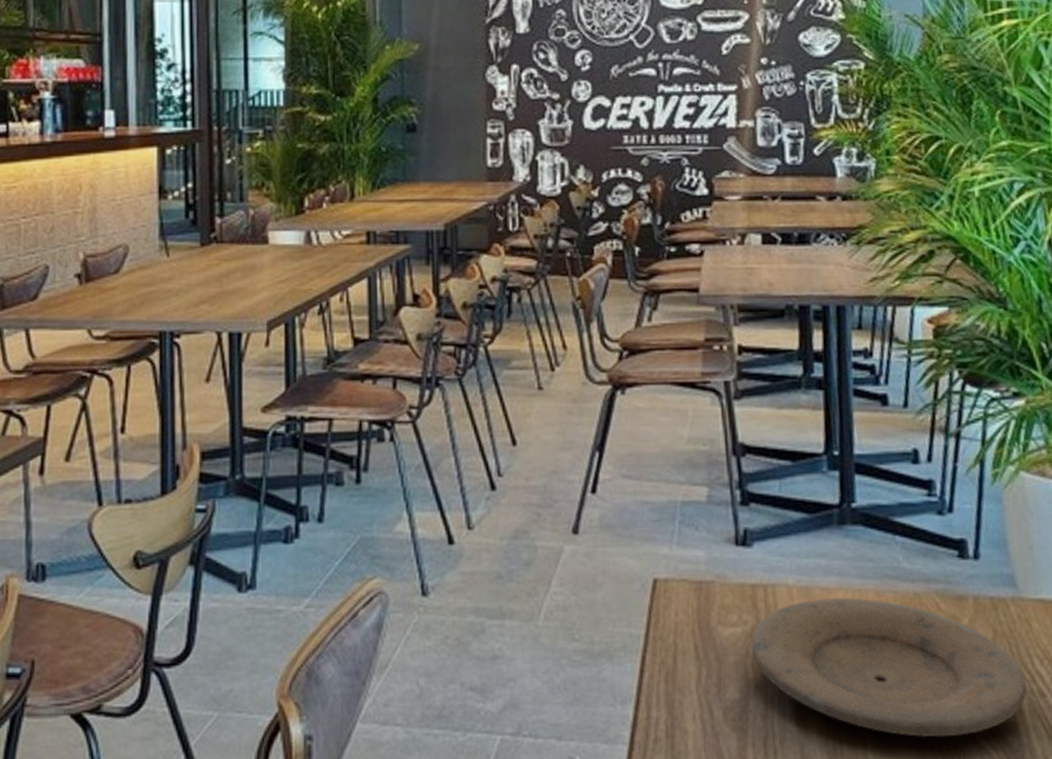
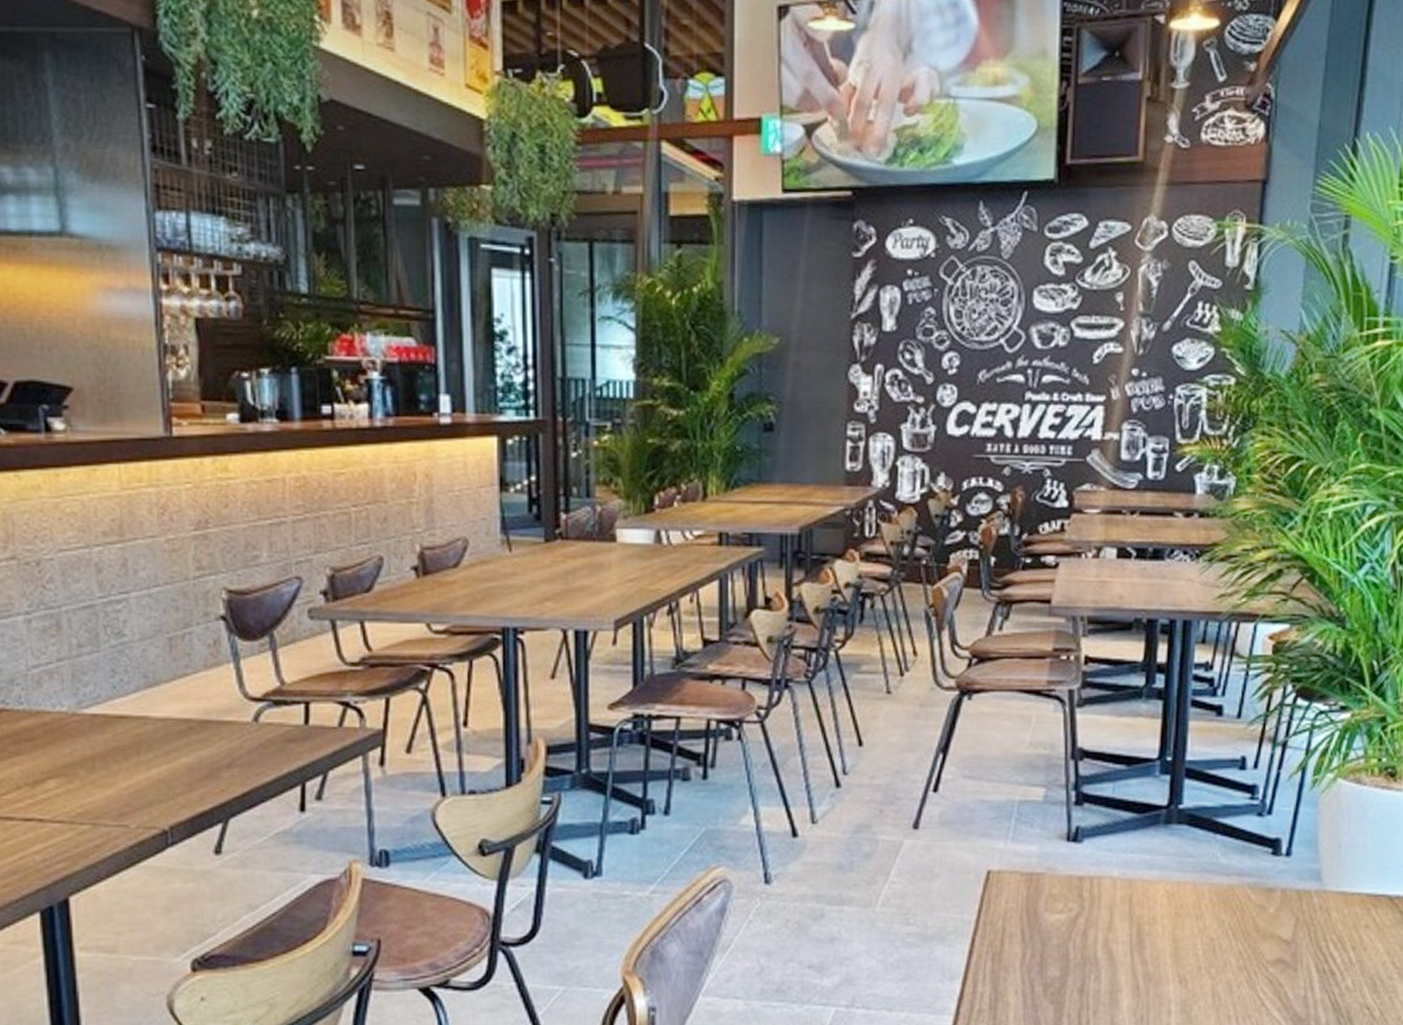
plate: present [752,597,1027,738] -> none [1075,888,1320,1010]

